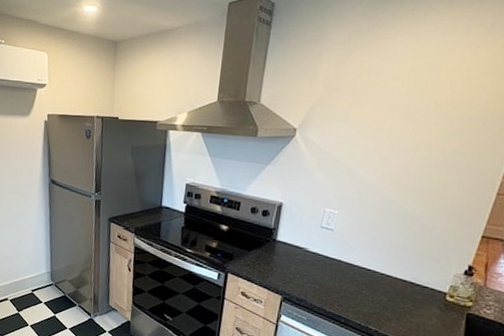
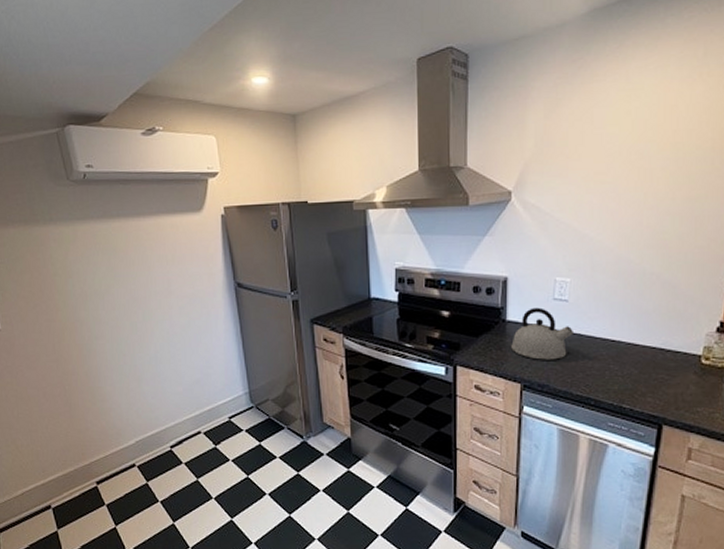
kettle: none [277,232,335,280] -> present [511,307,573,360]

